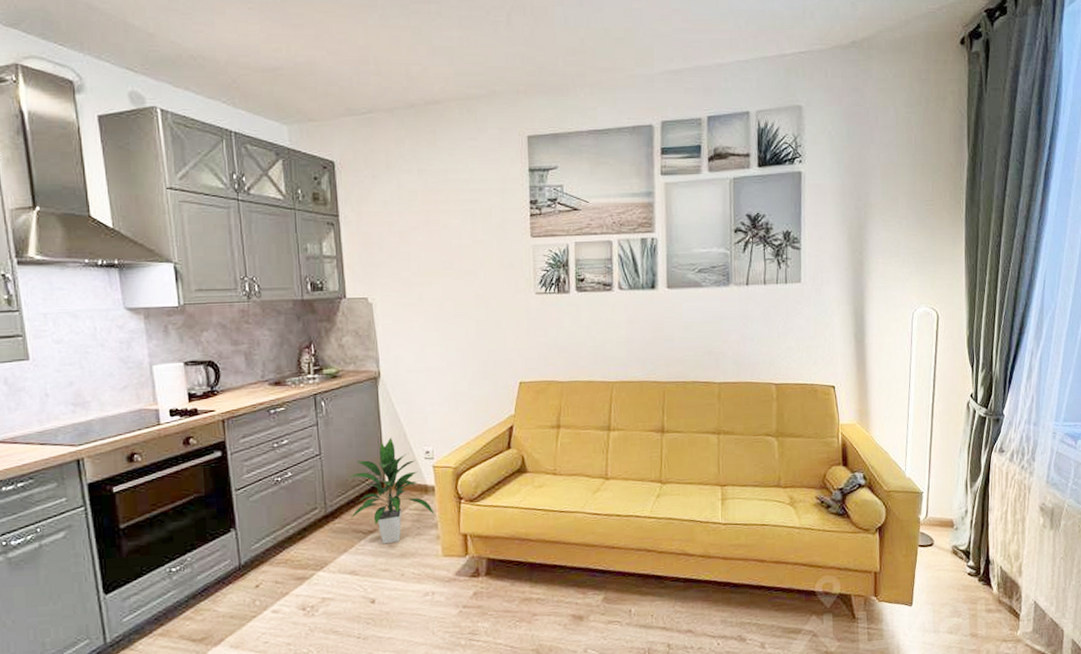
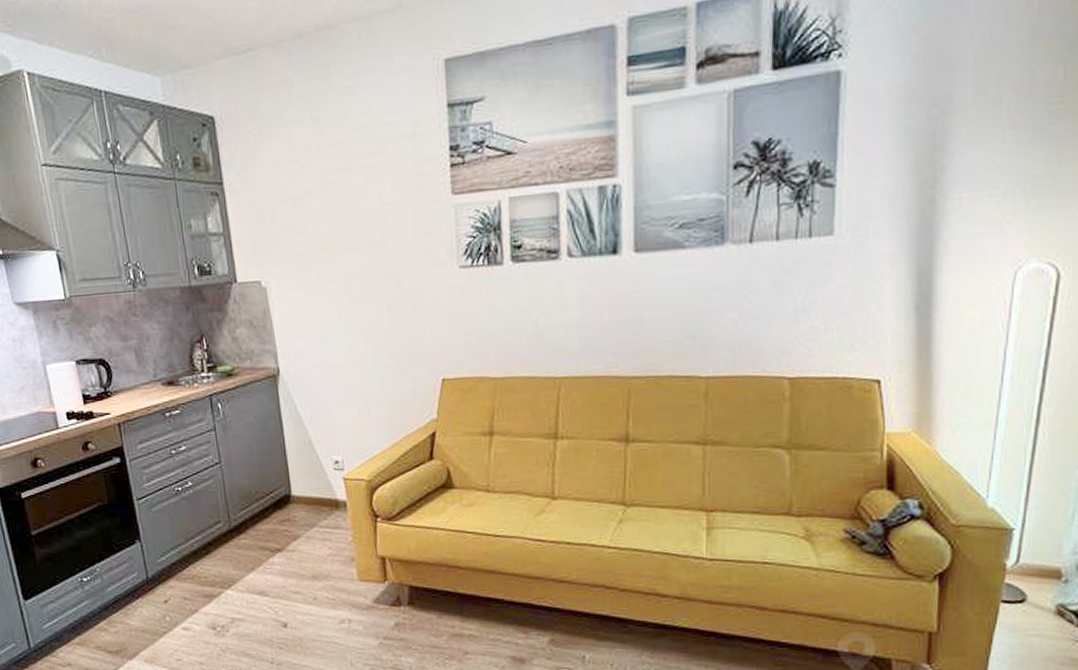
indoor plant: present [349,437,435,544] -> none [252,444,348,564]

